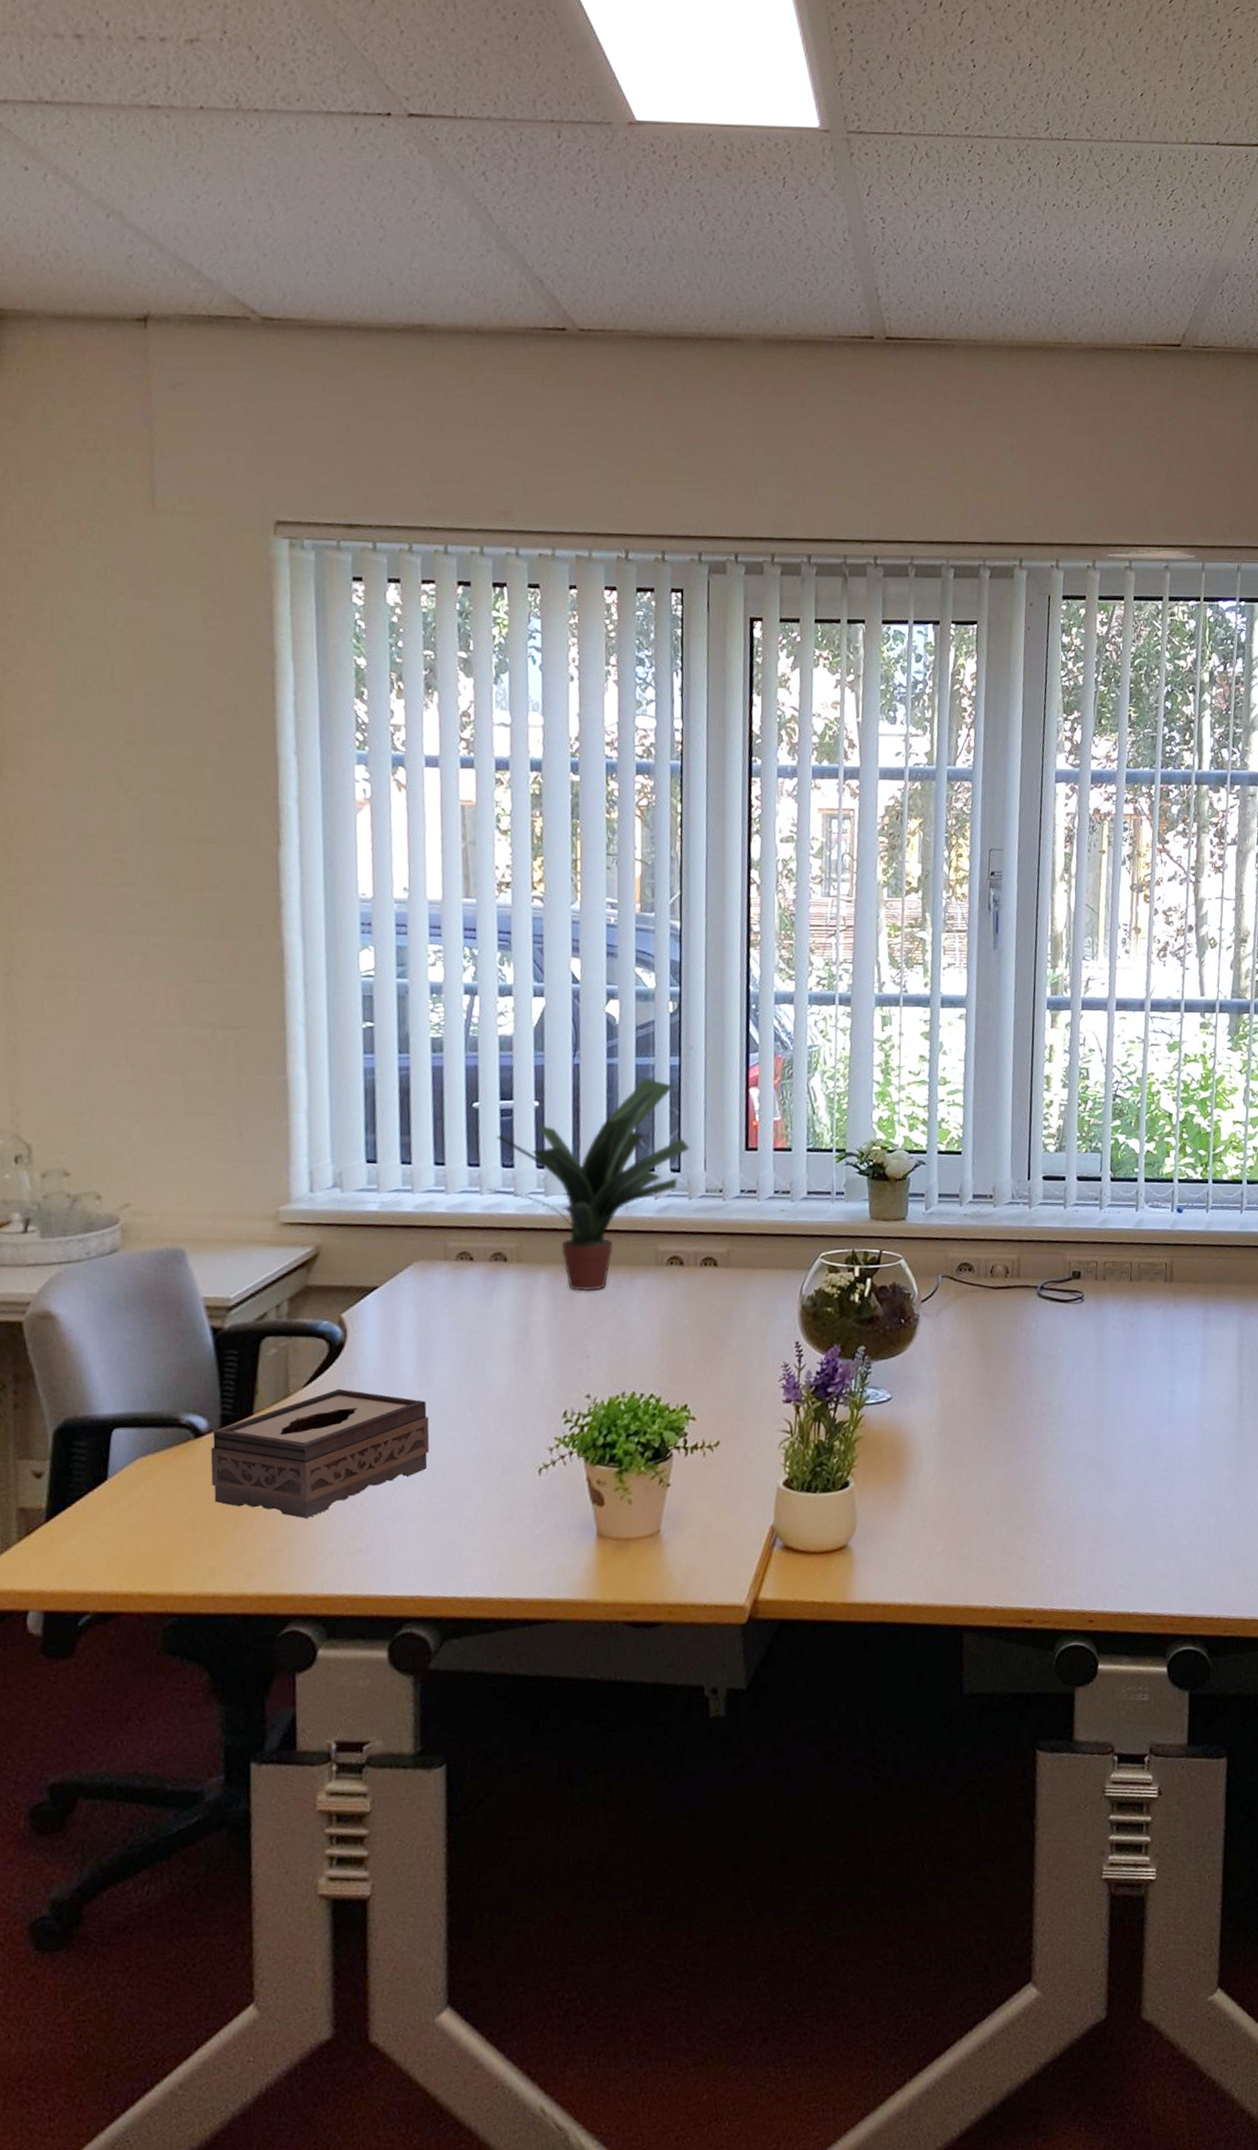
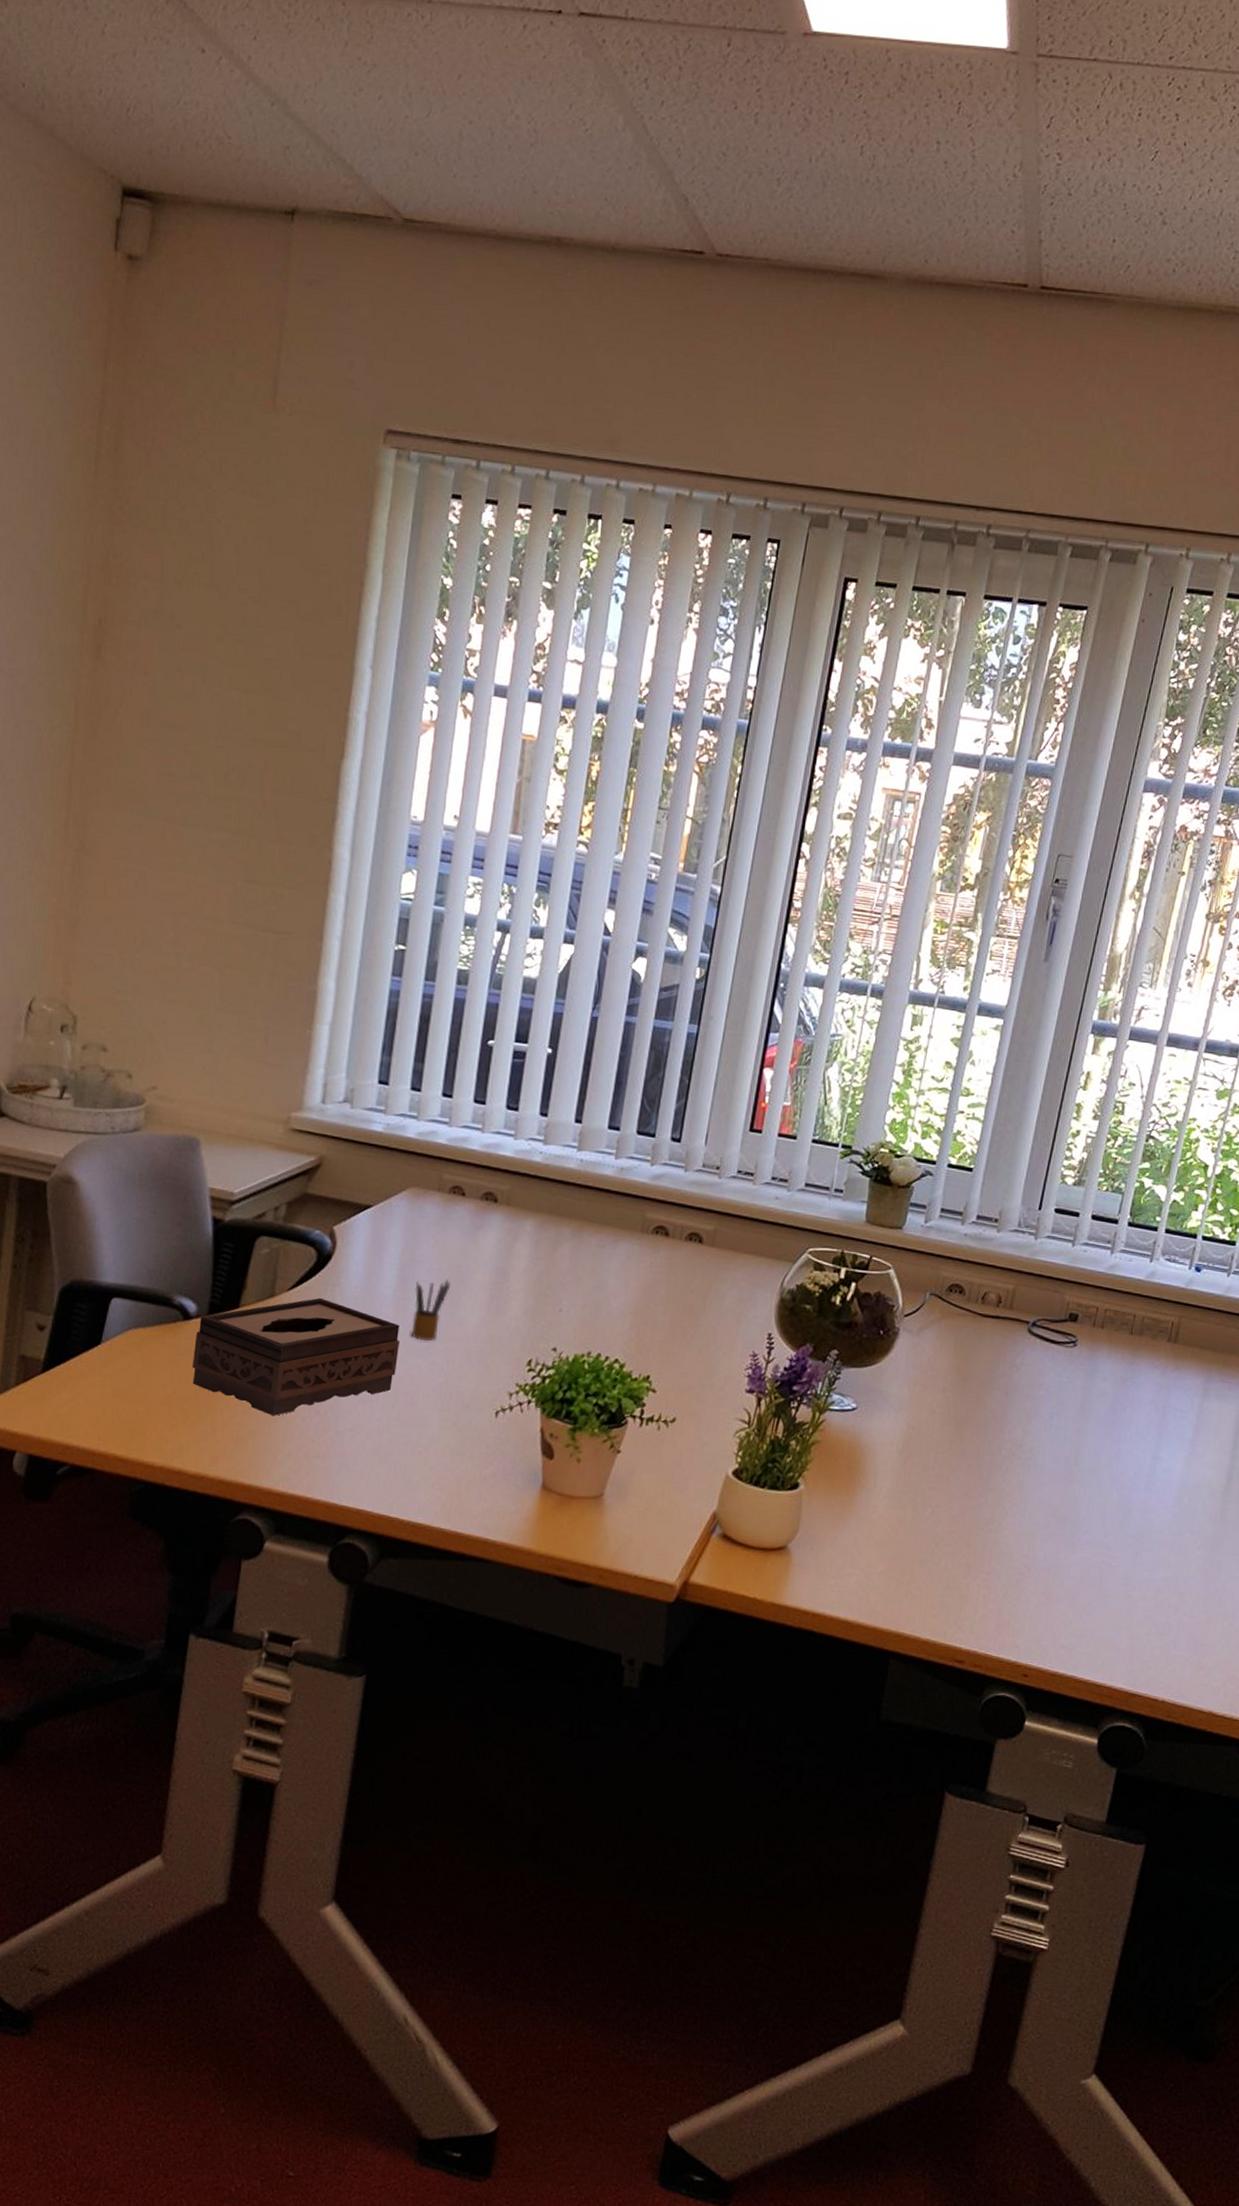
pencil box: none [436,1345,473,1413] -> present [411,1278,451,1342]
potted plant: present [486,1077,690,1291] -> none [488,1041,694,1247]

